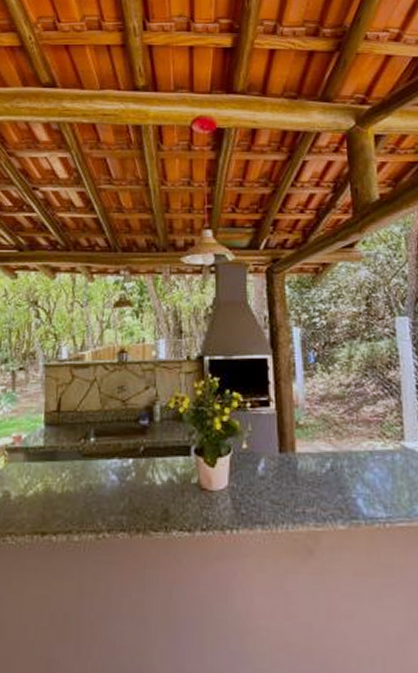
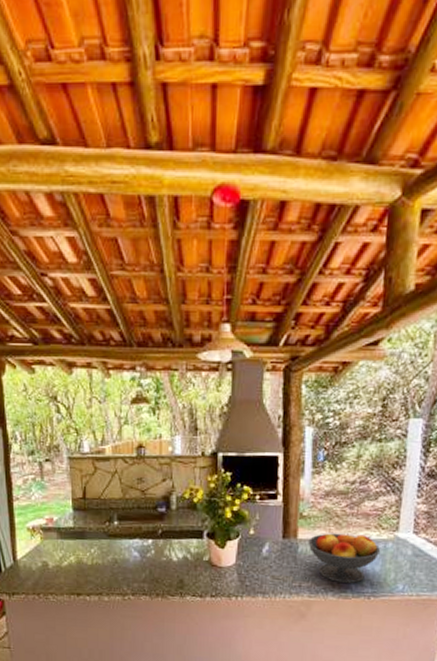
fruit bowl: none [308,443,389,508] -> present [308,532,381,584]

